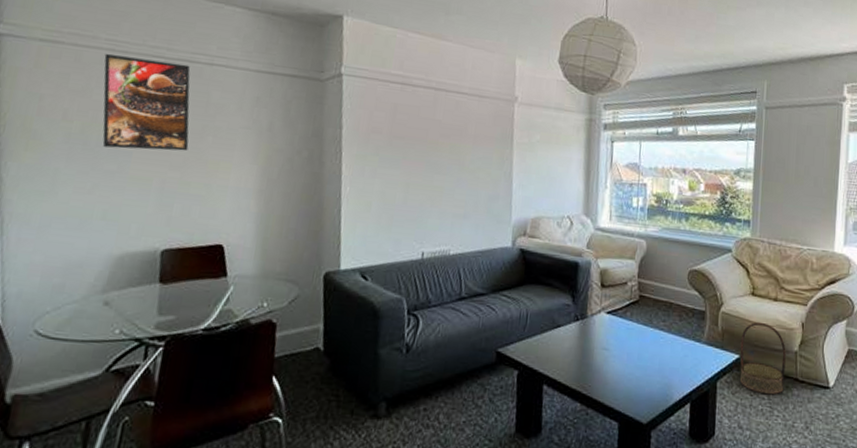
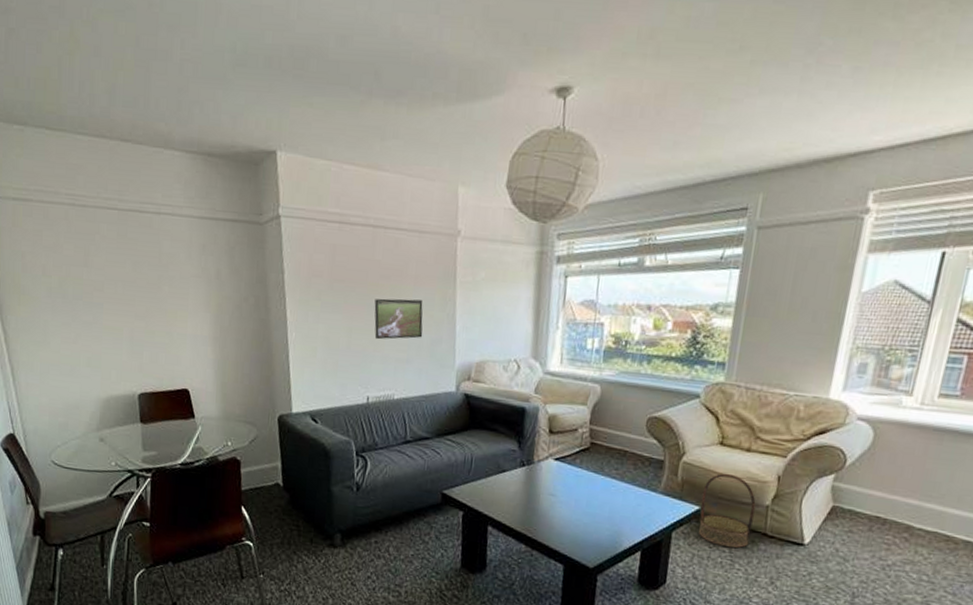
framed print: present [102,54,191,151] -> none [67,209,149,302]
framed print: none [432,156,482,196] -> present [374,298,423,340]

